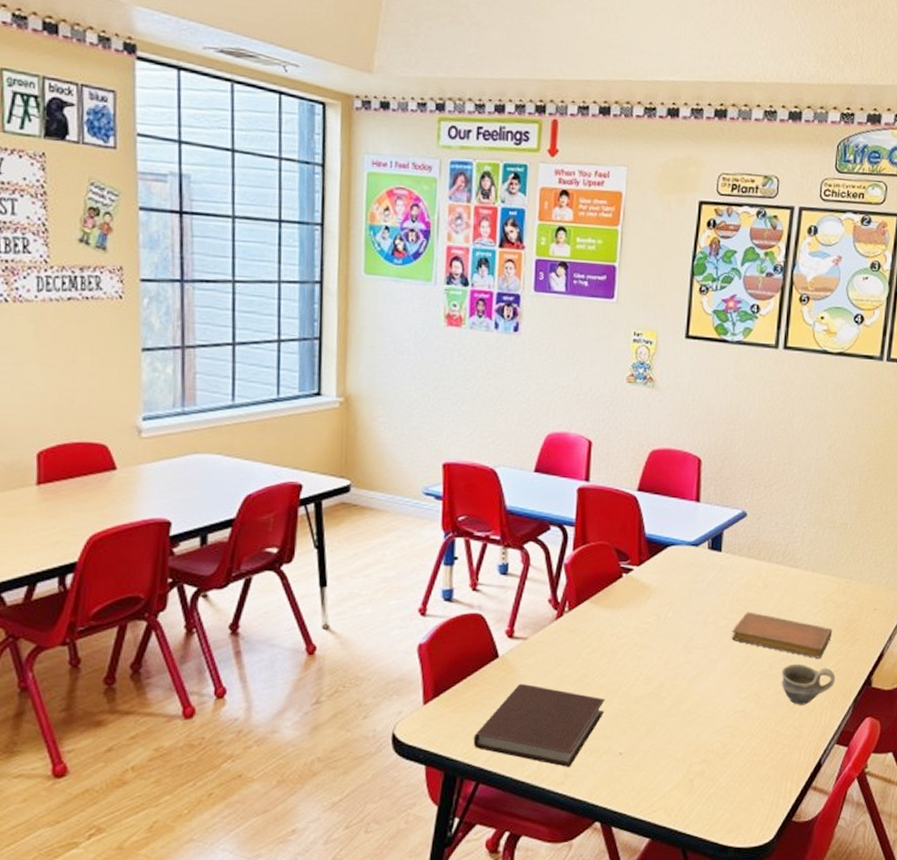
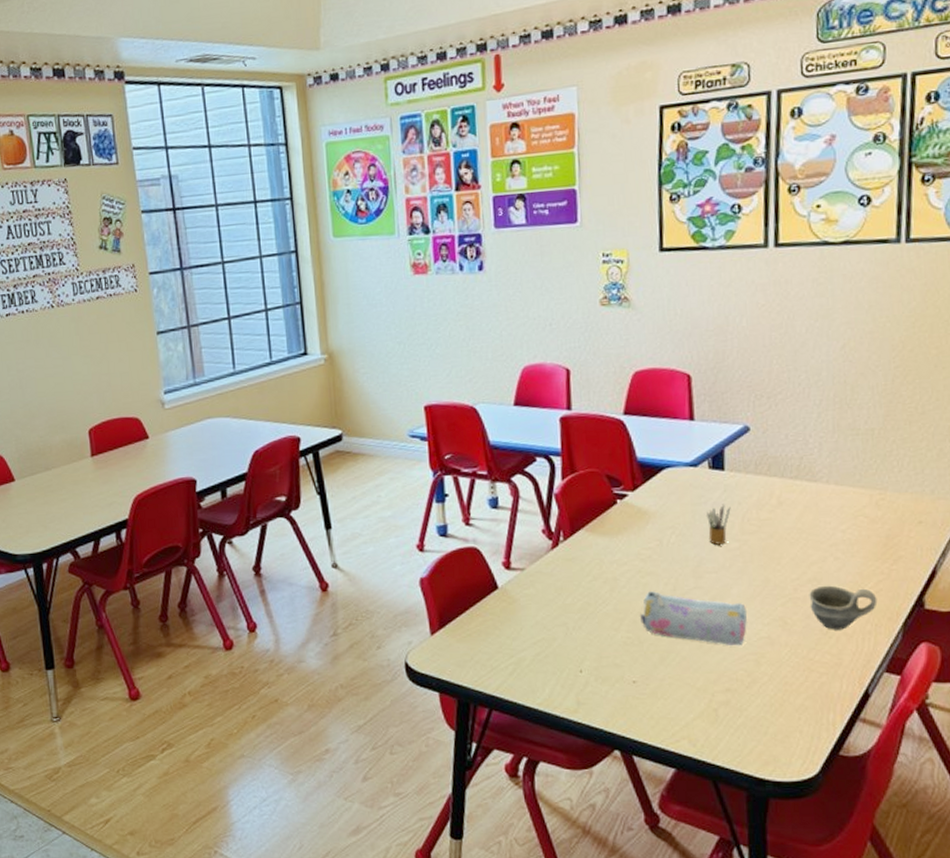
notebook: present [473,683,605,767] -> none [482,613,613,695]
pencil case: none [631,665,728,719] -> present [639,591,748,646]
pencil box: none [701,583,724,623] -> present [707,504,731,546]
notebook: present [731,612,833,658] -> none [745,532,868,579]

